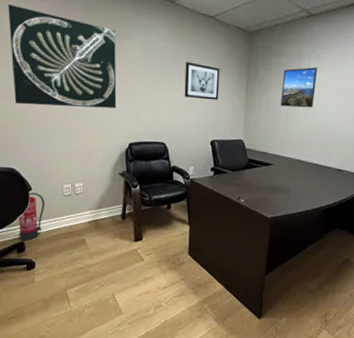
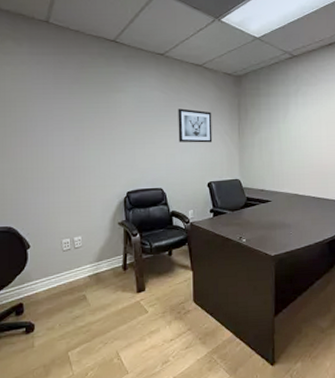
map: present [8,4,117,108] -> none [5,69,113,163]
fire extinguisher: present [18,193,45,241] -> none [17,250,44,302]
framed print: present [281,67,317,108] -> none [272,104,305,143]

